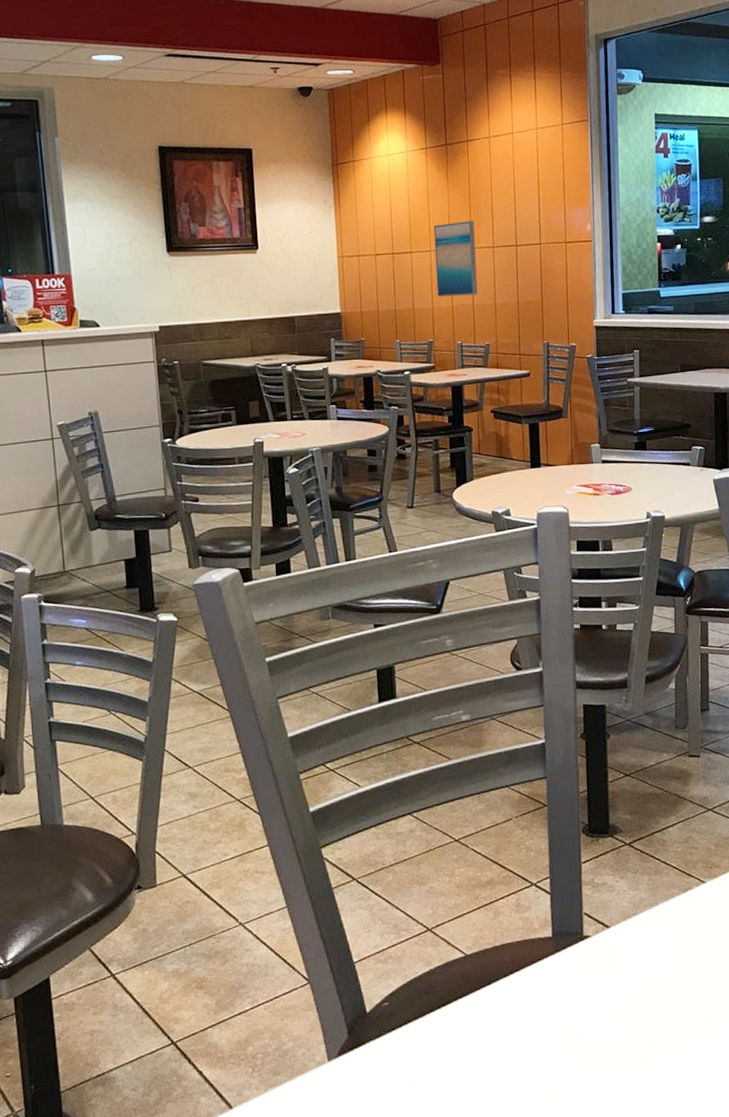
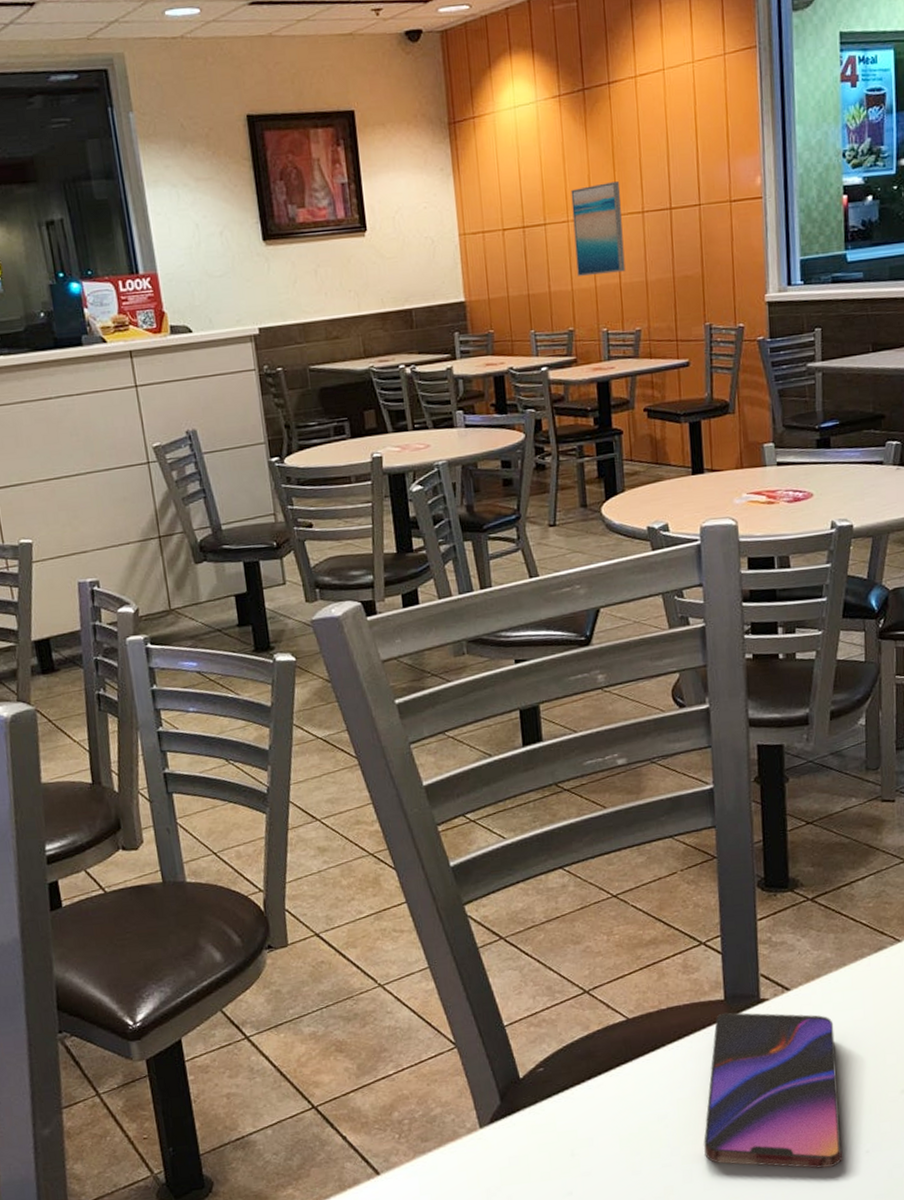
smartphone: none [532,948,655,1095] -> present [704,1012,842,1169]

